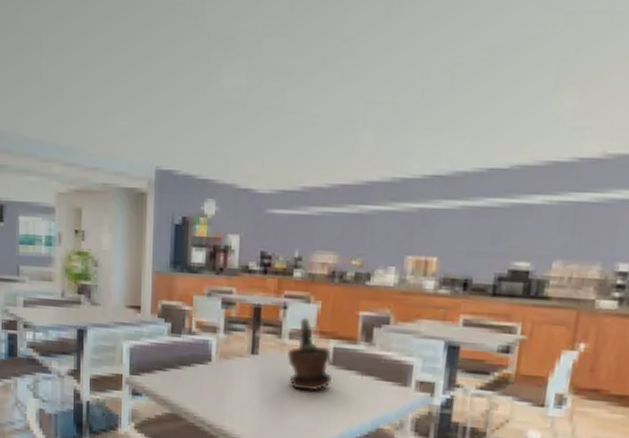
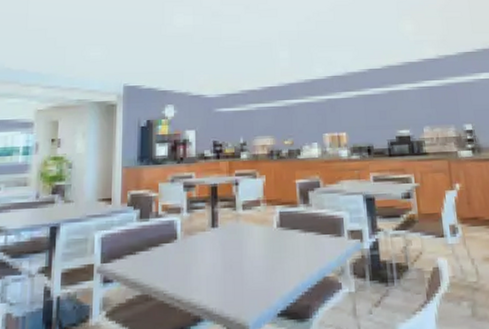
potted plant: present [288,317,332,392] -> none [243,190,281,253]

